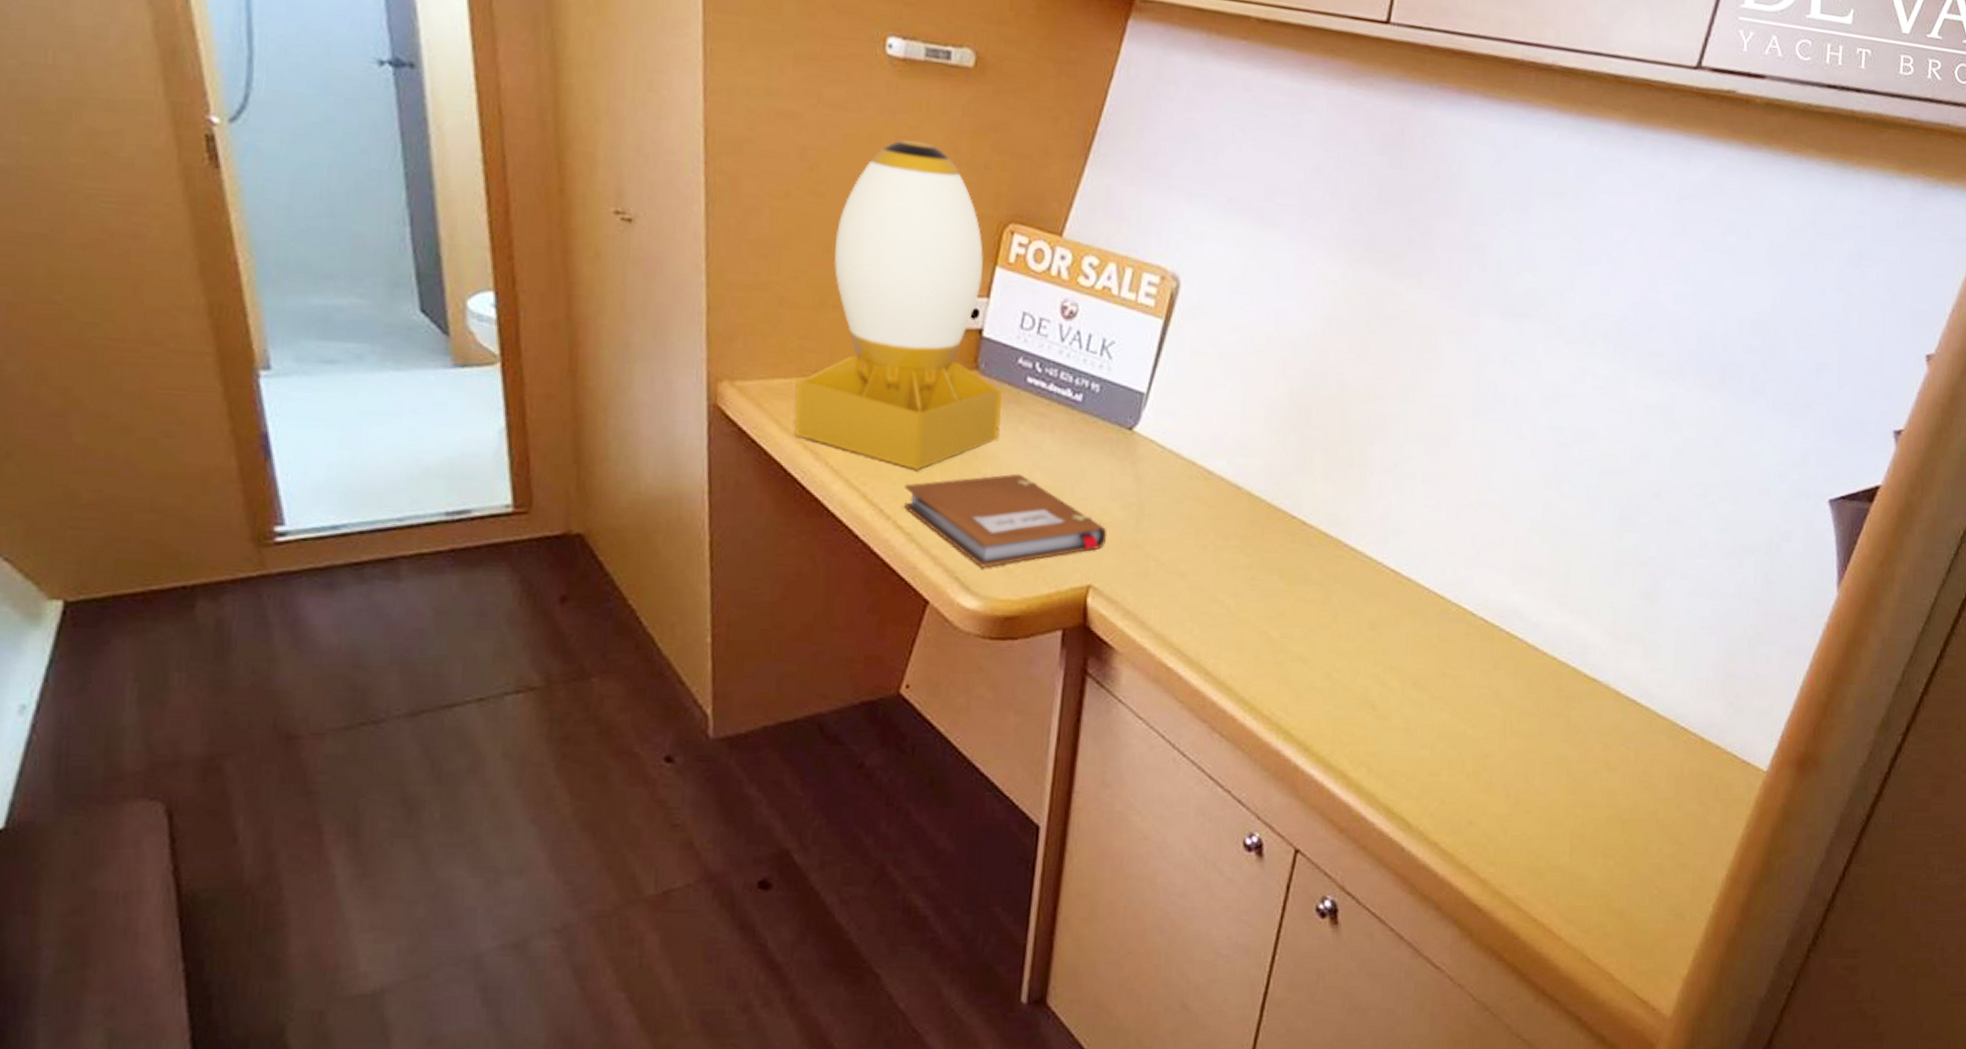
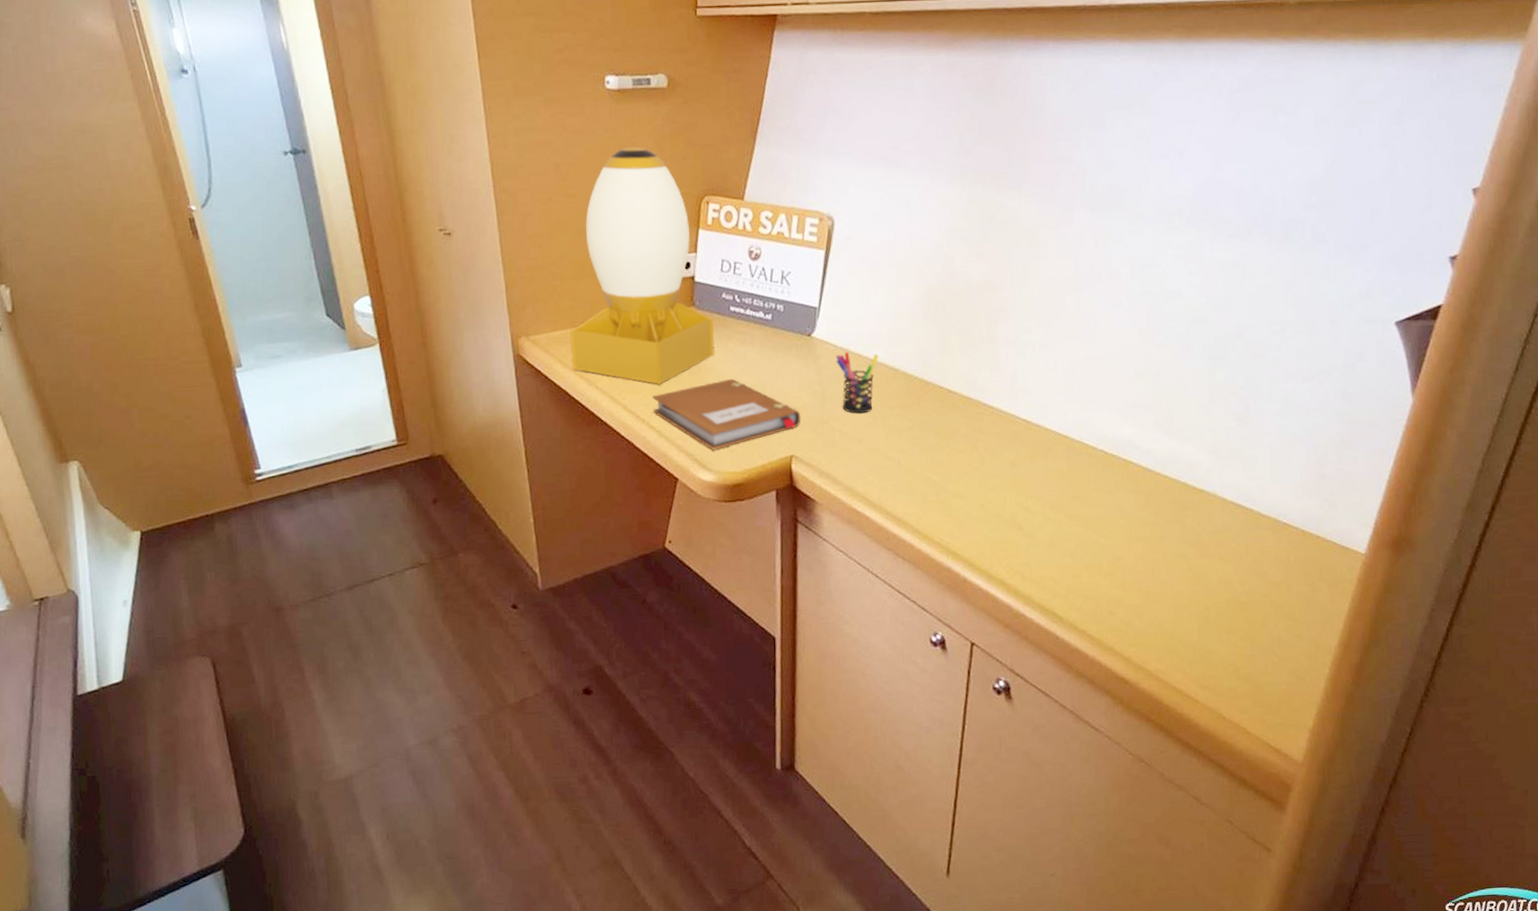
pen holder: none [1161,457,1219,540] -> present [835,352,879,414]

